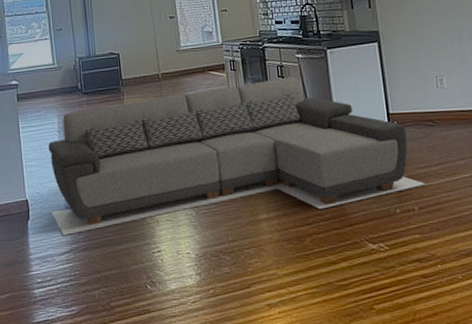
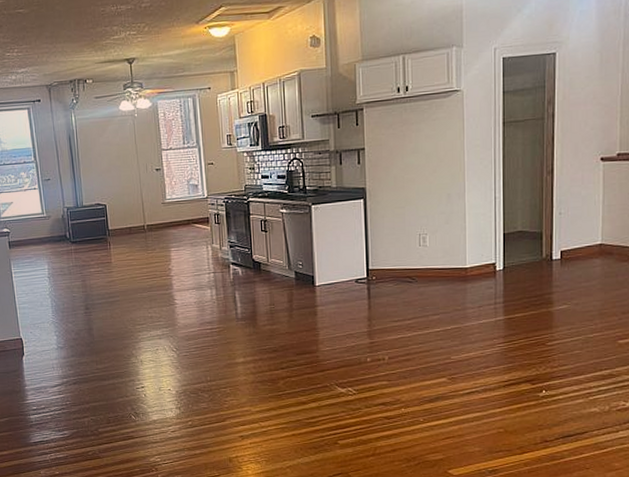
sectional sofa: present [48,77,426,235] -> none [39,232,398,370]

